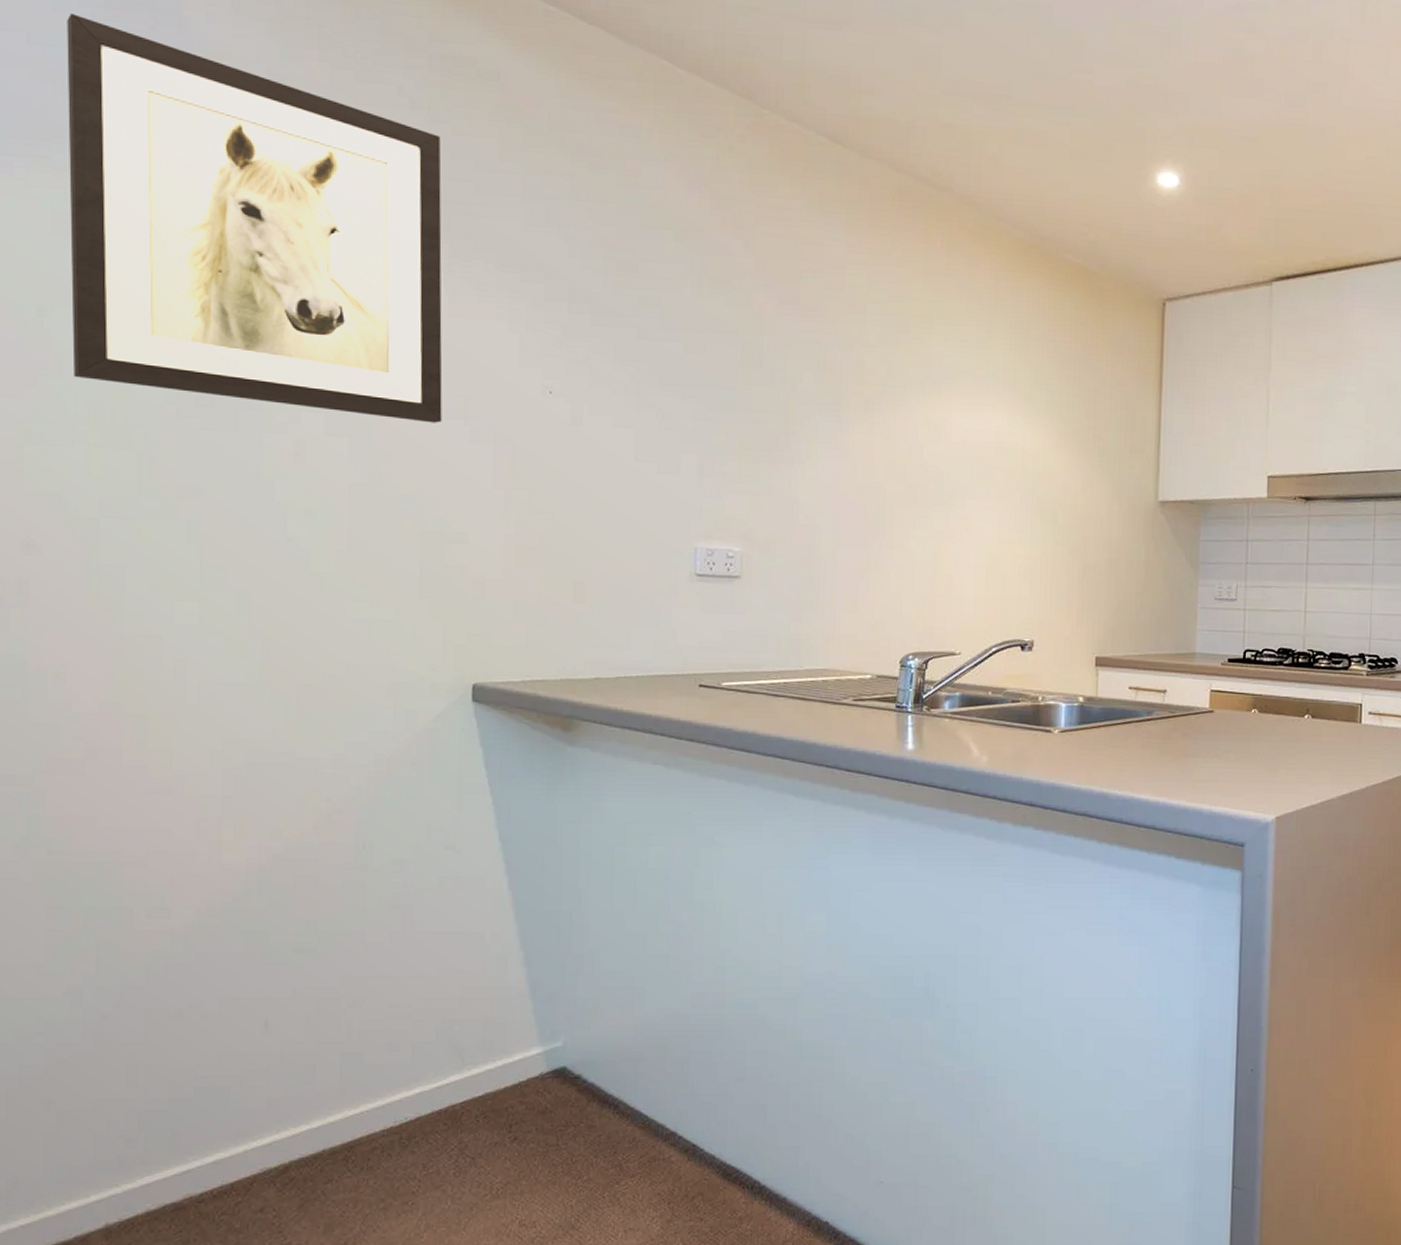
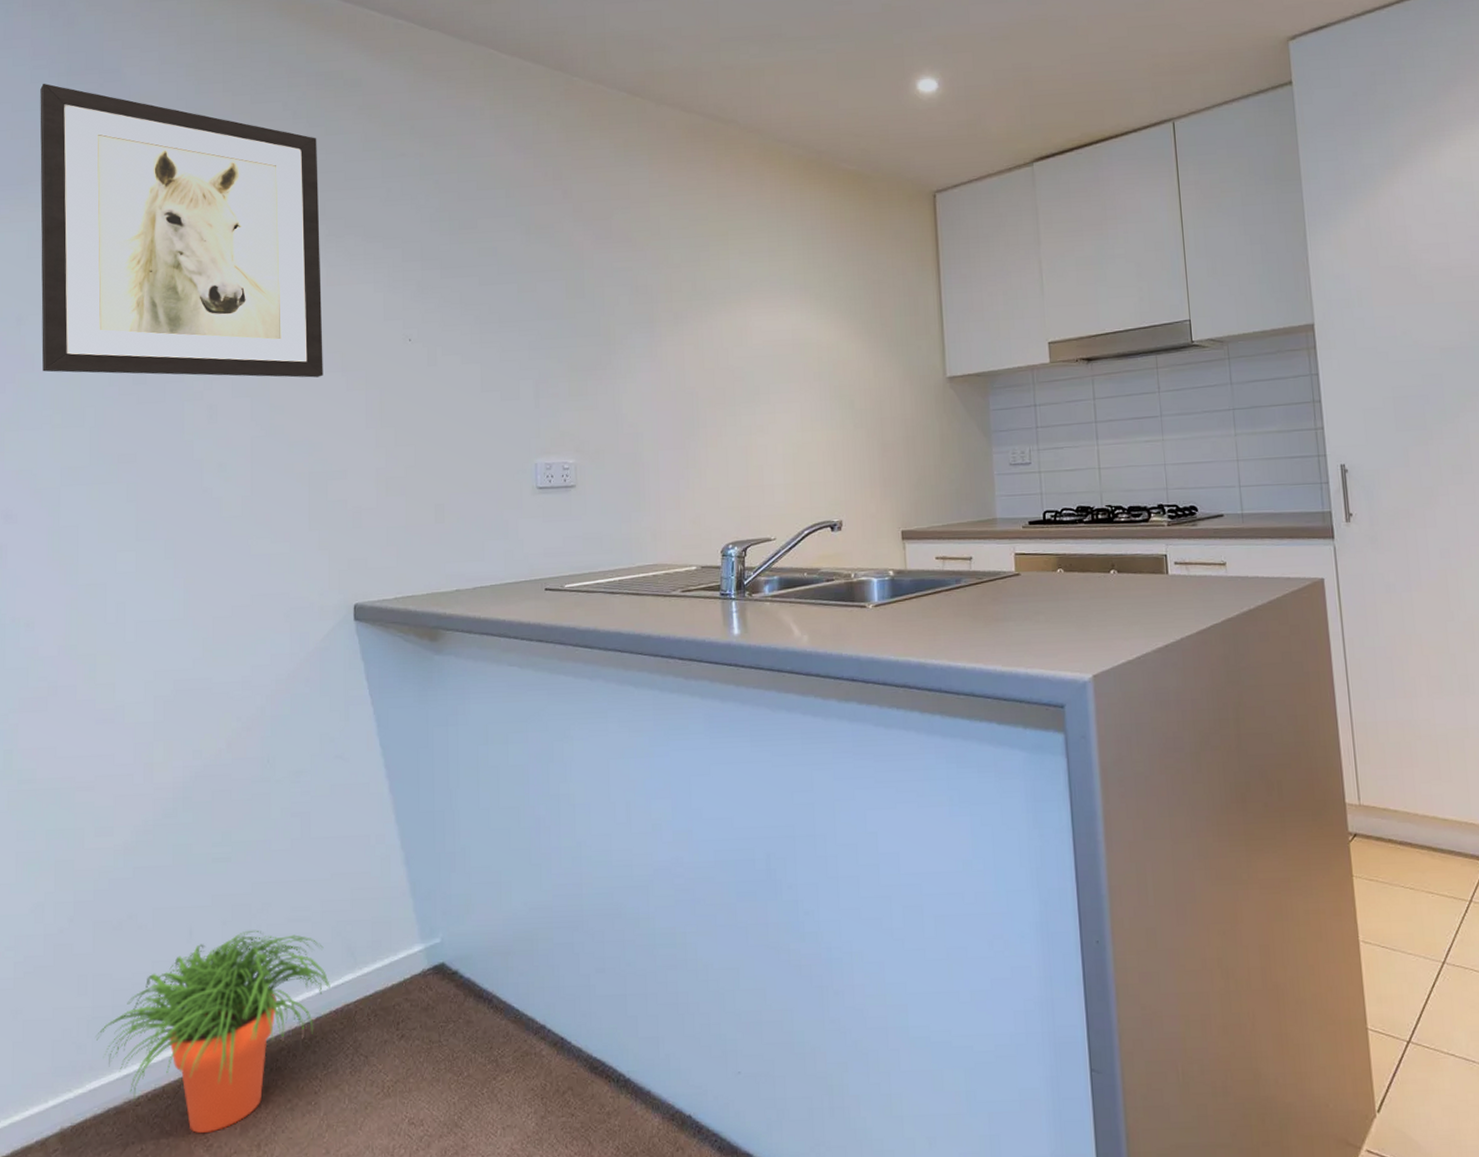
potted plant: none [148,1025,433,1232] -> present [95,930,330,1134]

